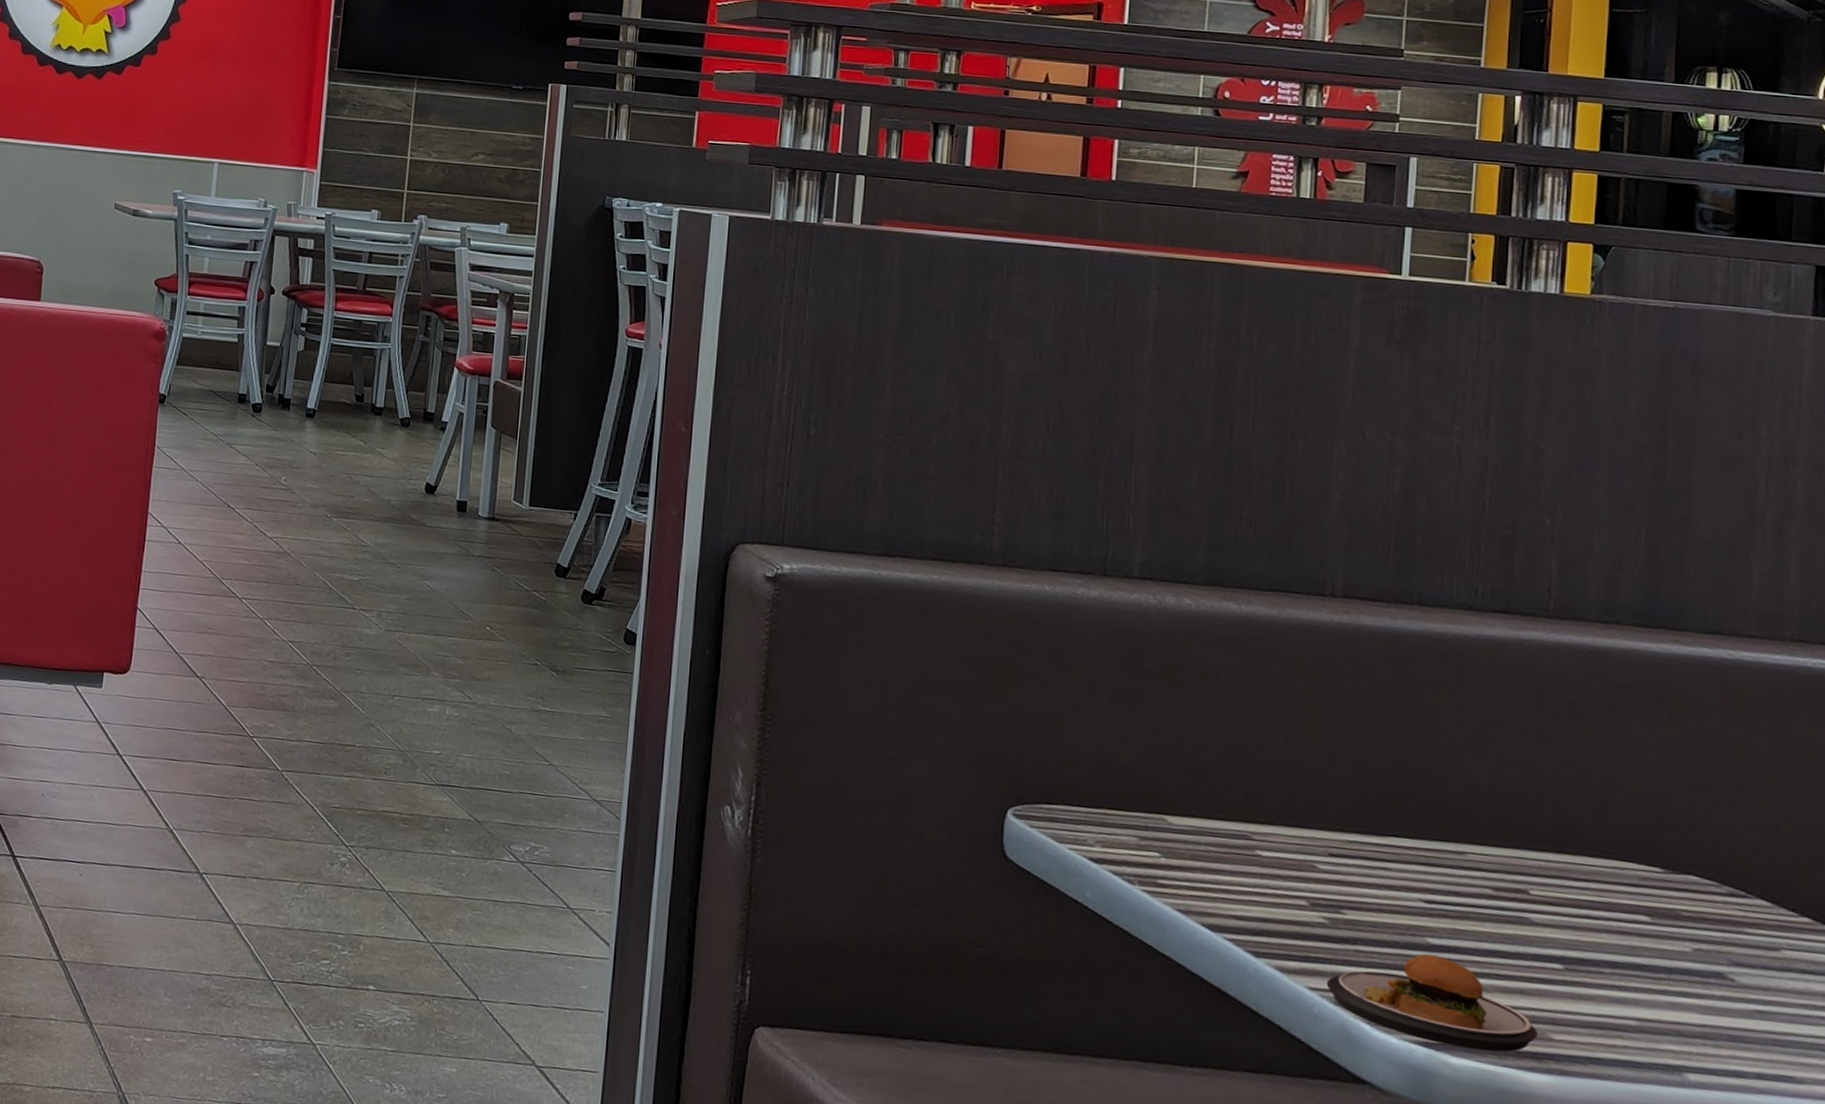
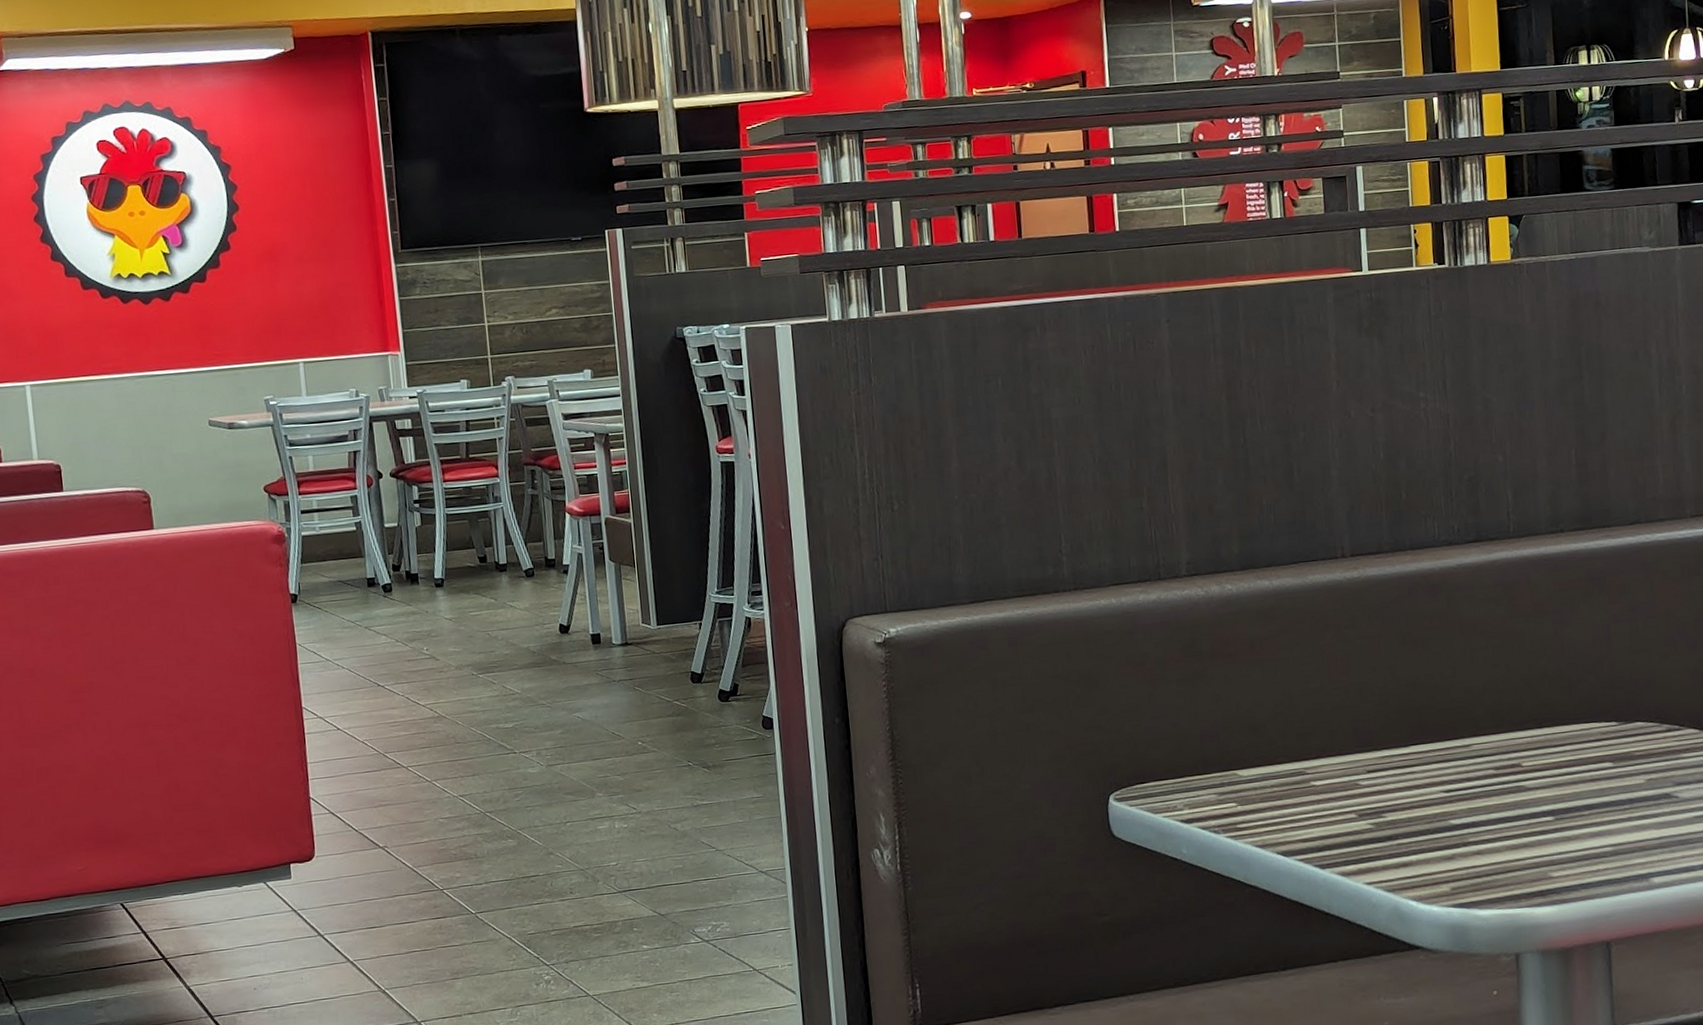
burger: present [1326,953,1537,1052] -> none [1378,832,1541,903]

